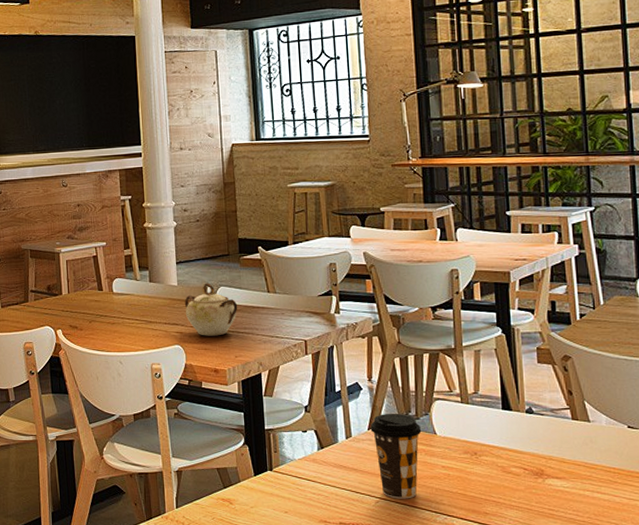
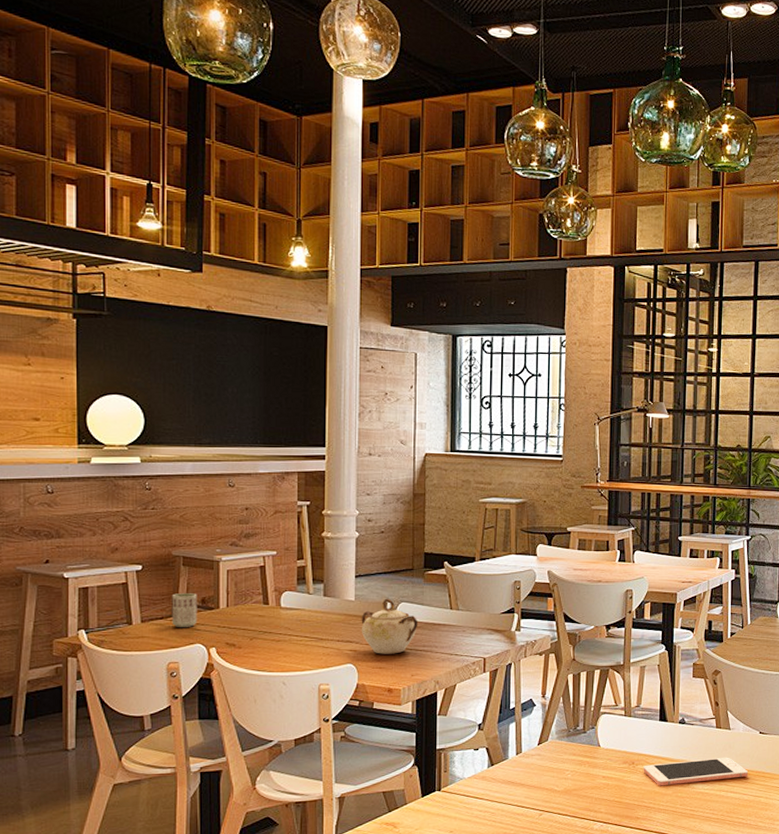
cup: none [23,282,45,312] -> present [172,593,197,627]
coffee cup: present [370,414,422,499] -> none [540,728,587,810]
cell phone: none [488,452,618,481] -> present [643,757,749,786]

